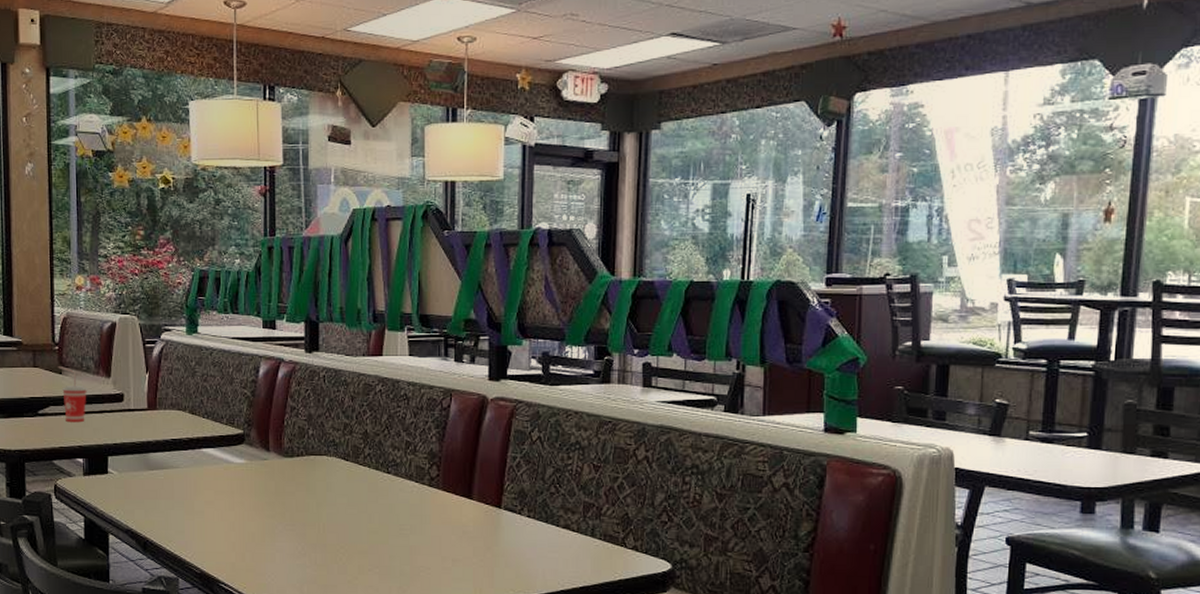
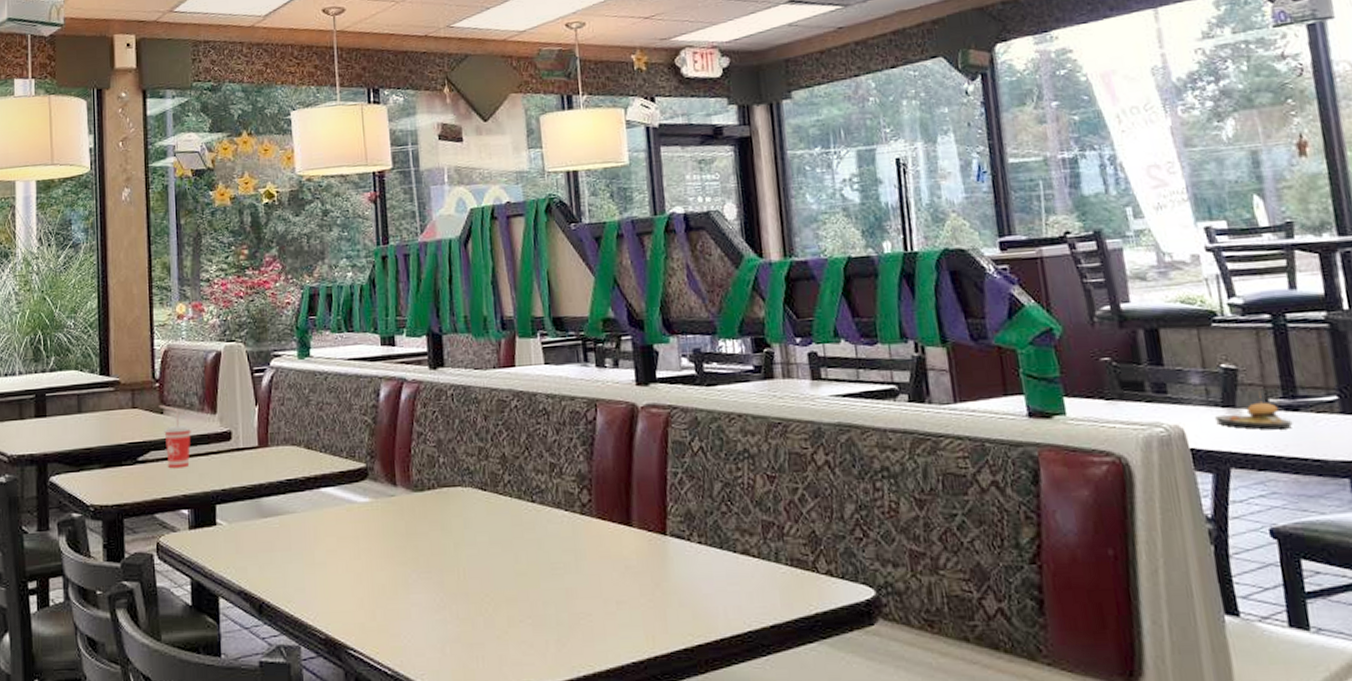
burger: none [980,428,1045,457] -> present [1214,395,1293,430]

